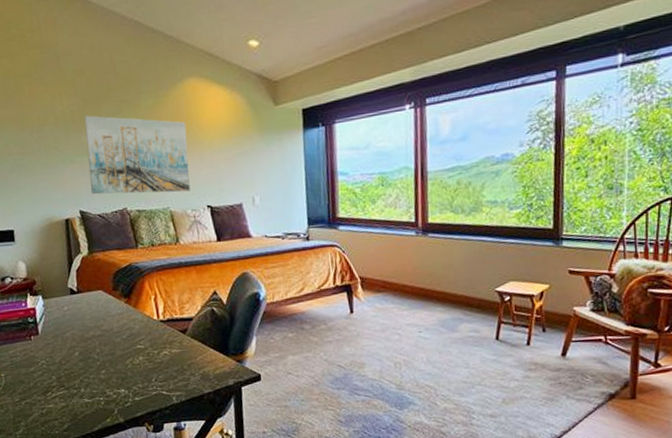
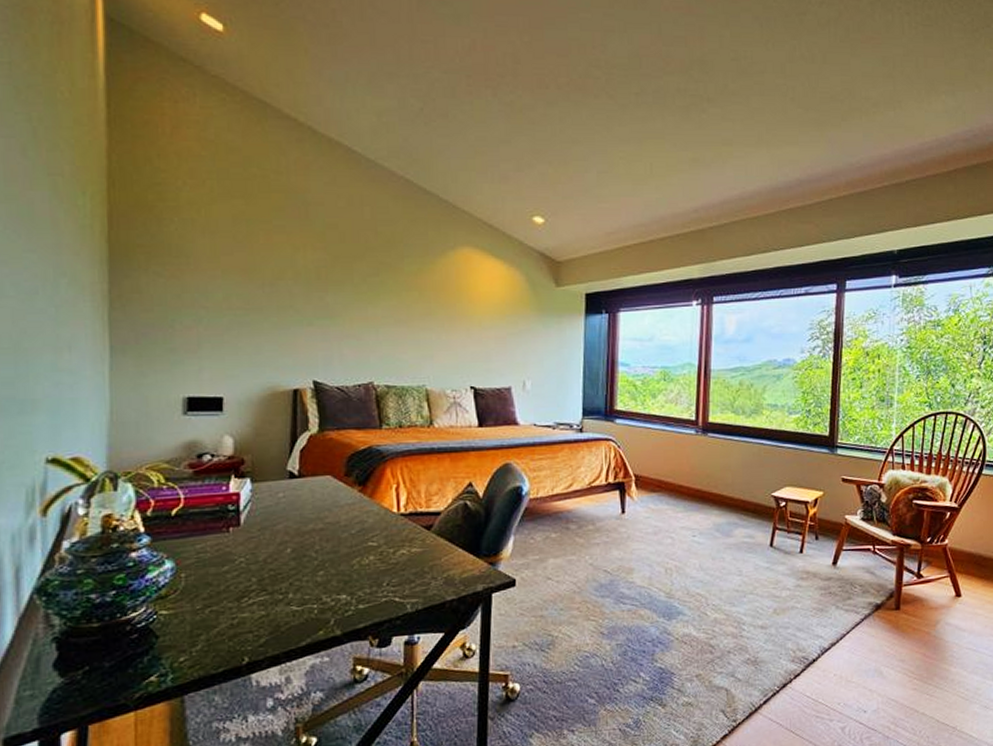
wall art: present [83,115,191,194] -> none [330,274,455,369]

